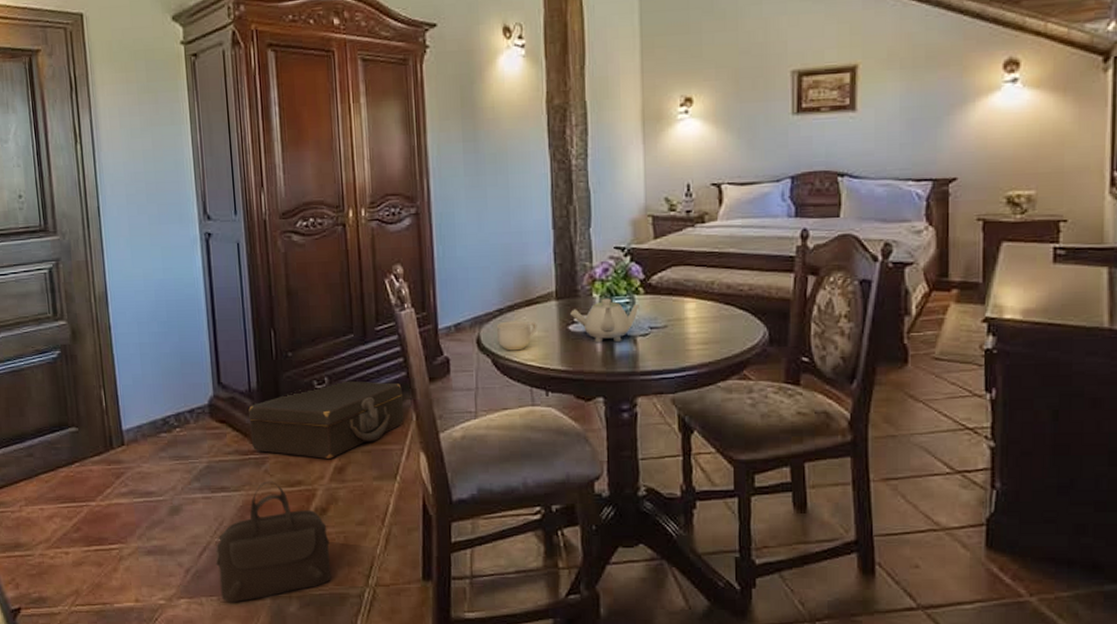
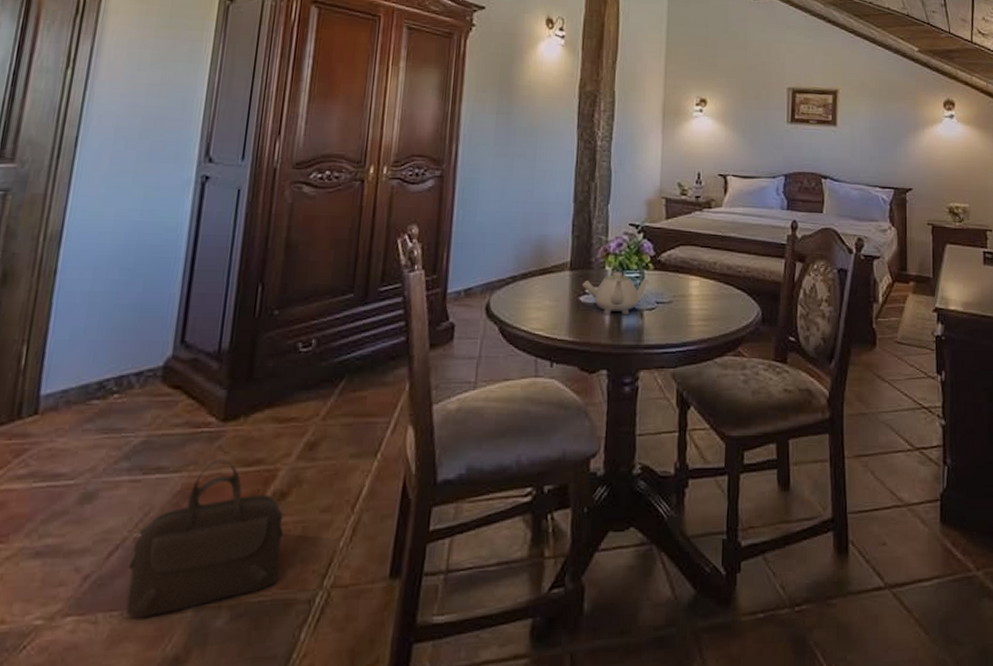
suitcase: present [248,380,404,459] -> none [208,344,399,433]
teacup: present [496,320,537,351] -> none [507,288,549,319]

